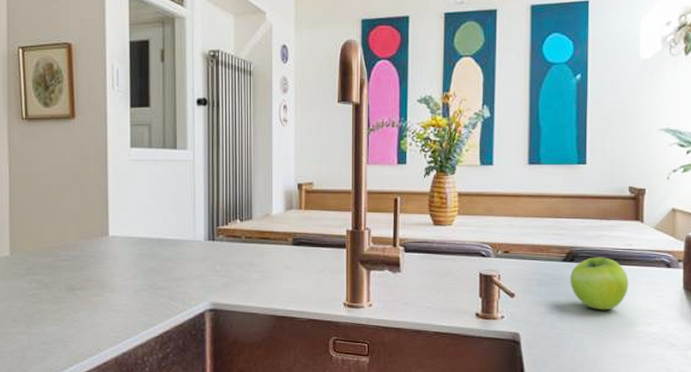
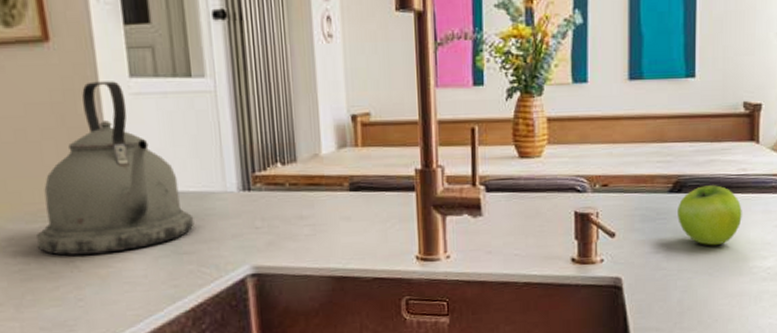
kettle: none [49,150,168,285] -> present [37,81,195,256]

